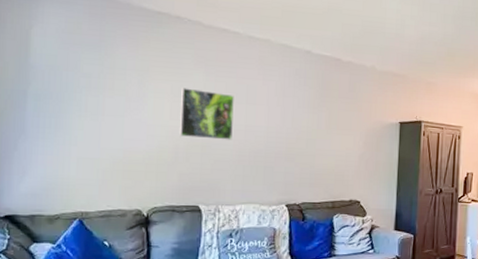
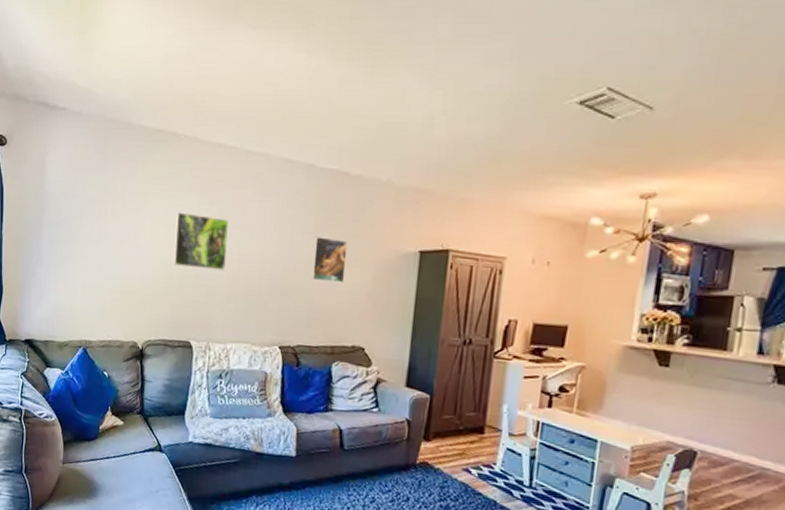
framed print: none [312,110,342,149] -> present [311,236,348,283]

